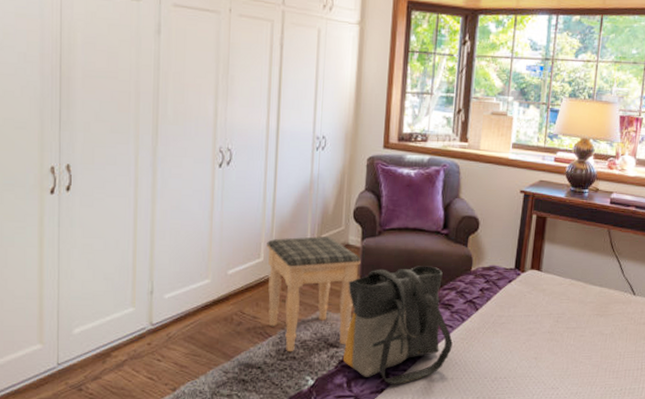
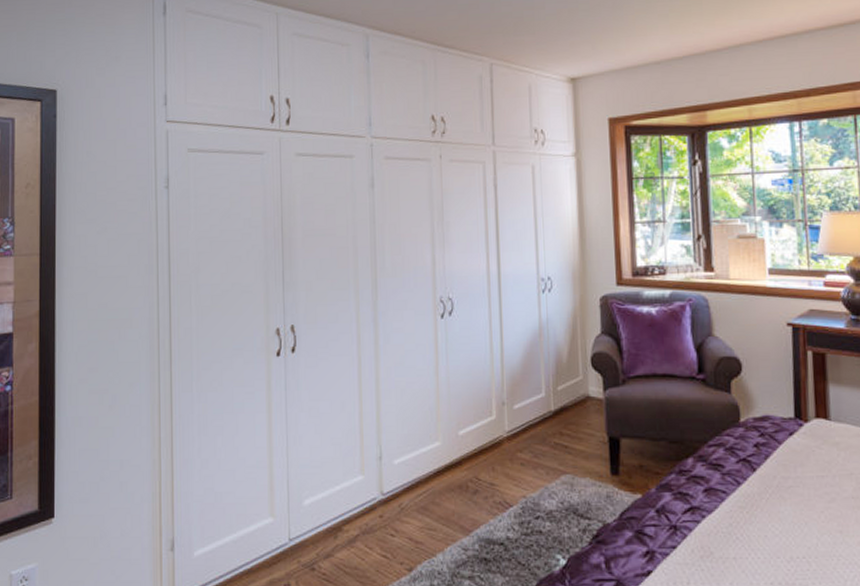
footstool: present [266,236,361,352] -> none [498,388,605,525]
tote bag: present [342,266,453,384] -> none [593,418,730,565]

